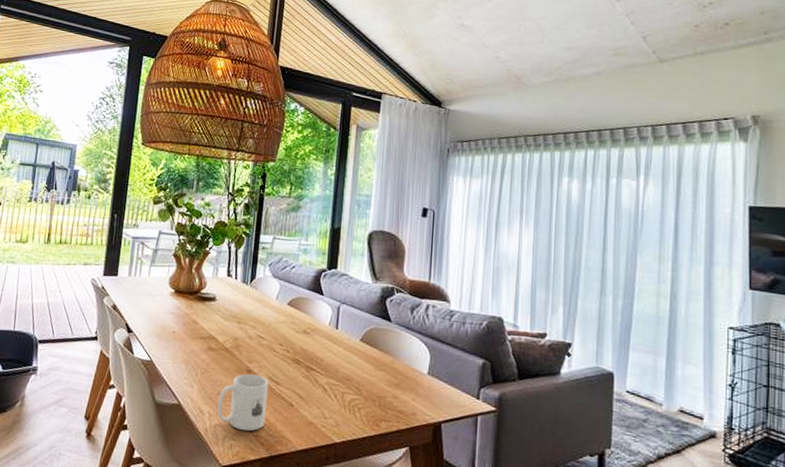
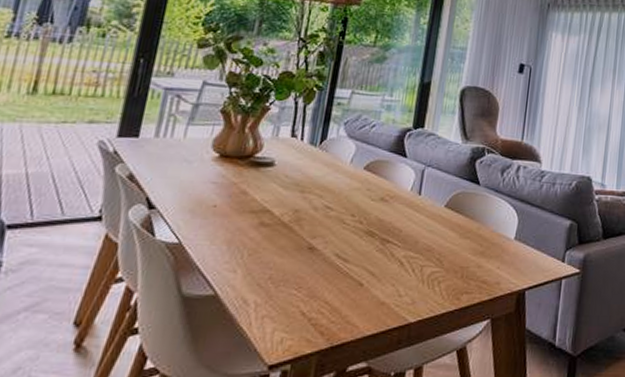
mug: present [217,374,269,432] -> none [266,252,335,320]

